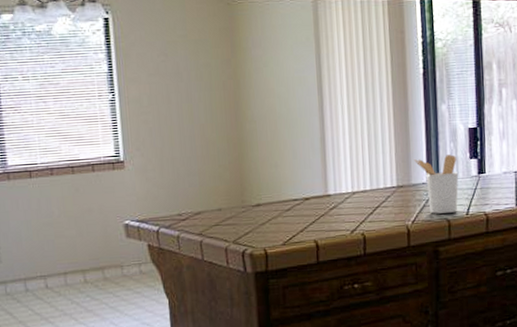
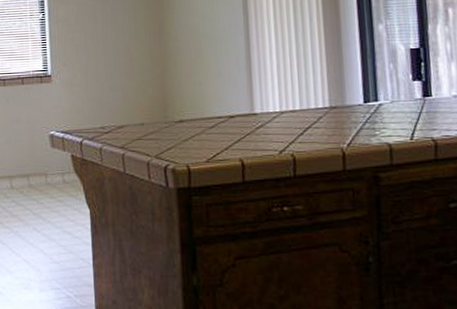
utensil holder: present [414,154,459,214] -> none [348,76,401,137]

